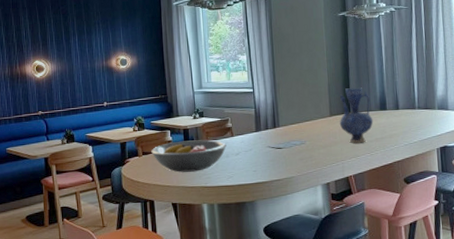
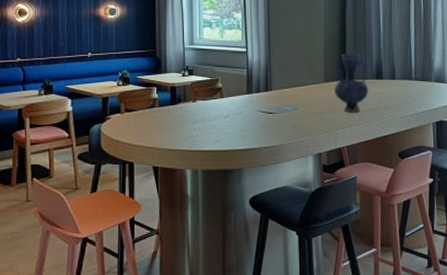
fruit bowl: present [151,140,227,172] -> none [135,99,215,133]

